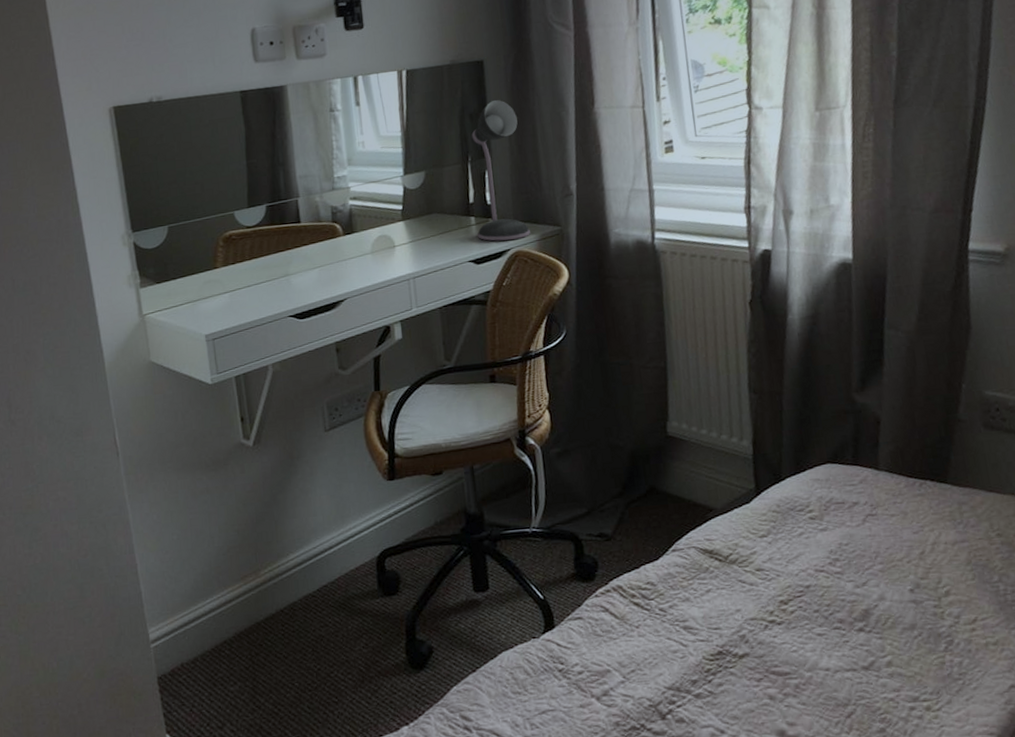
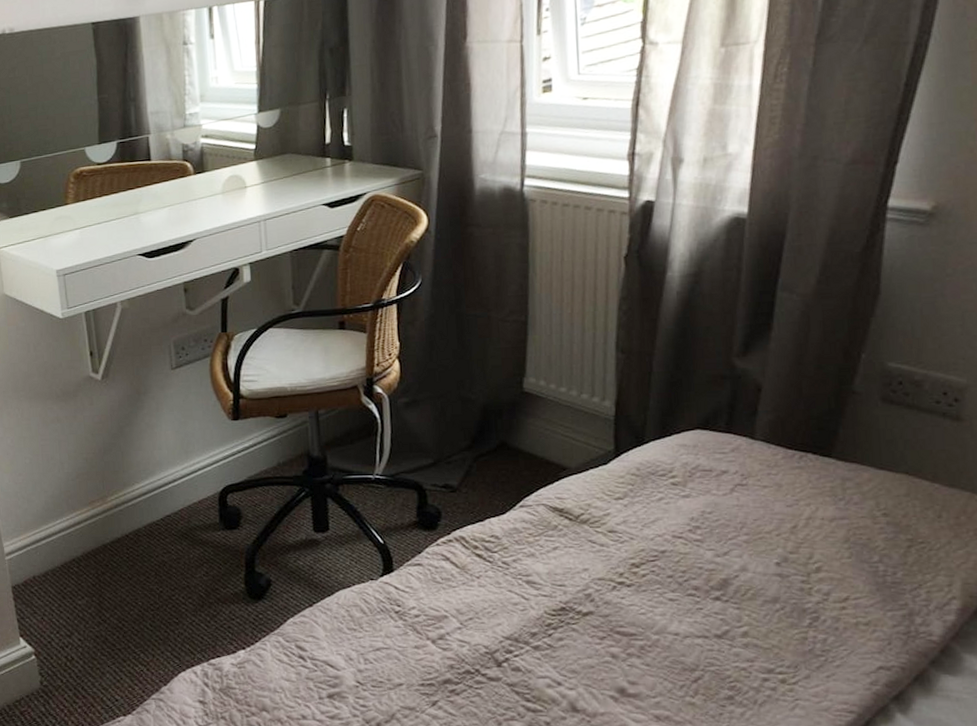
desk lamp: present [470,100,530,241] -> none [329,33,389,184]

